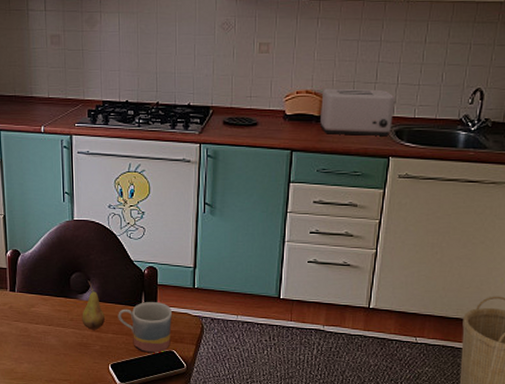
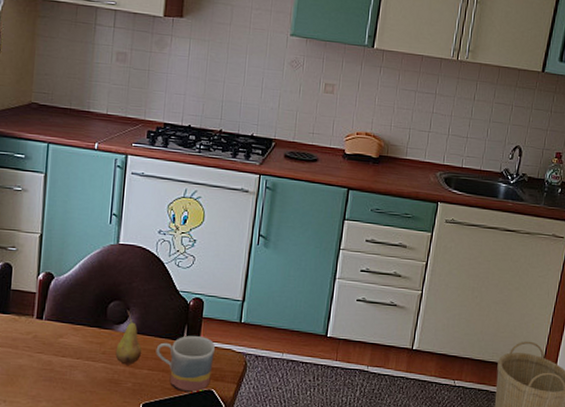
toaster: present [320,88,396,137] -> none [377,132,447,183]

